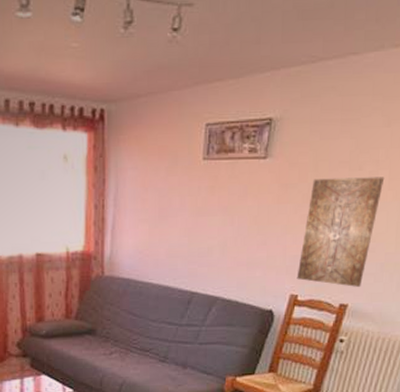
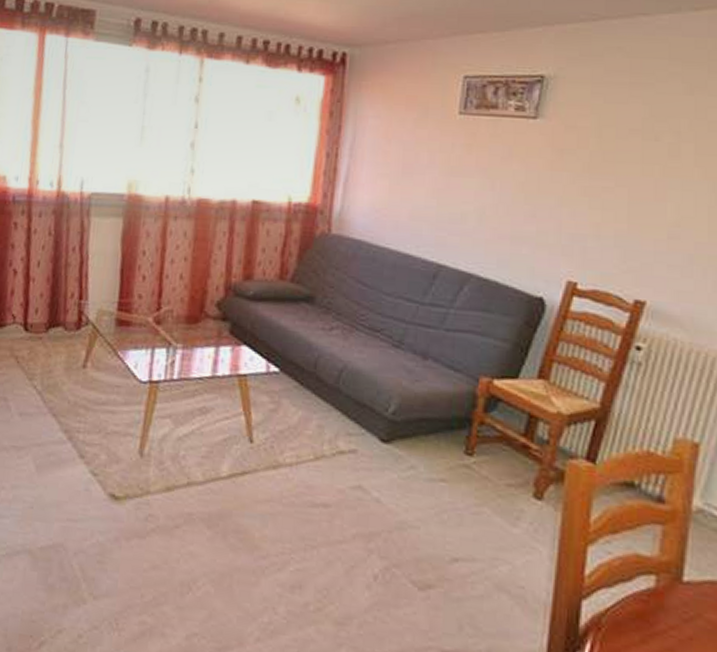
wall art: present [297,177,385,287] -> none [575,146,689,281]

